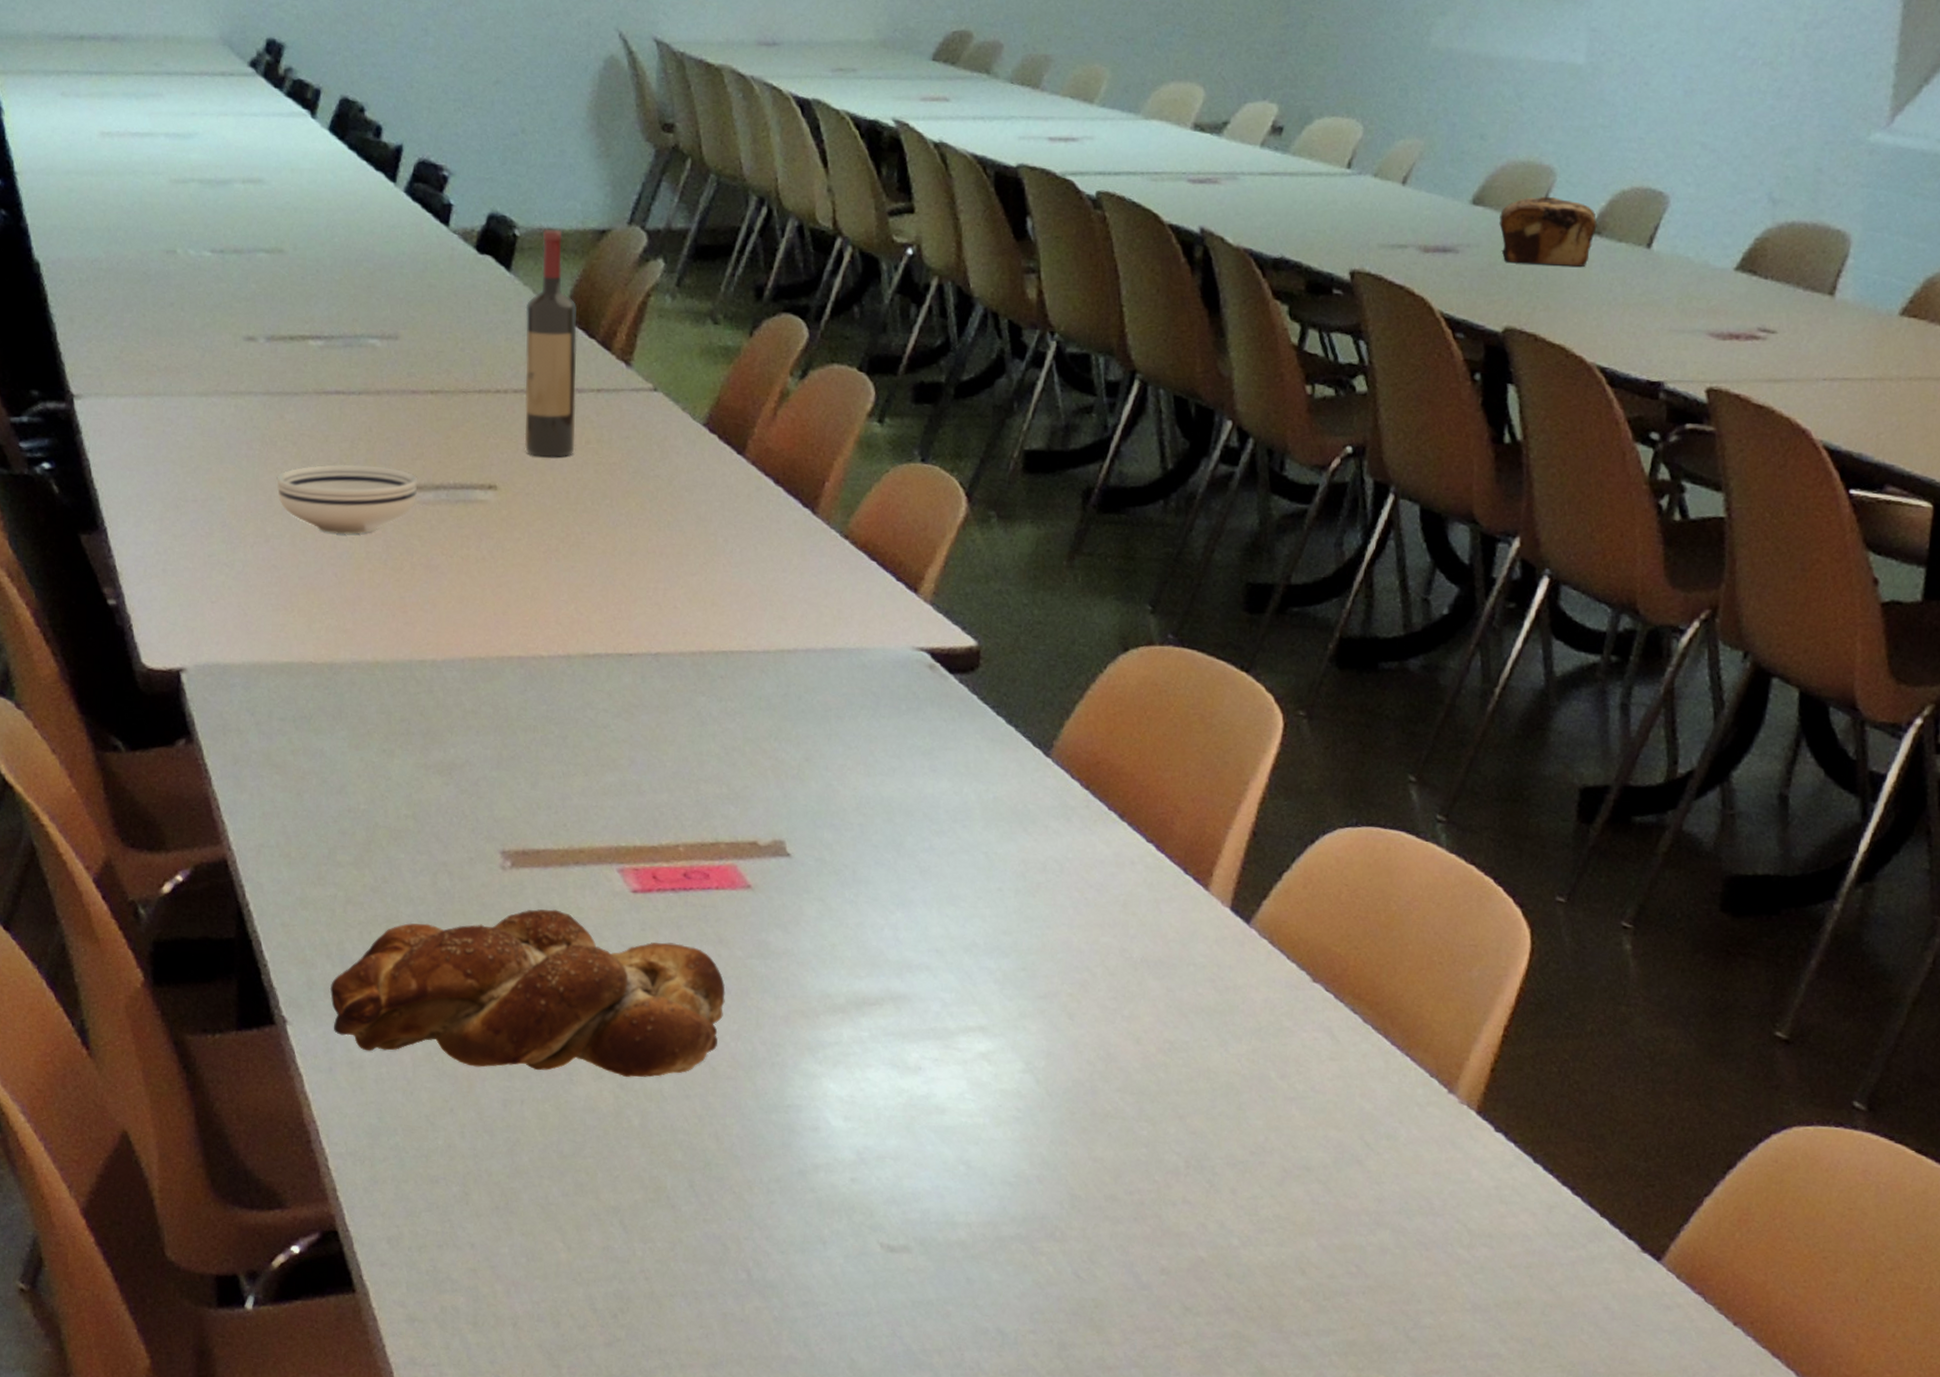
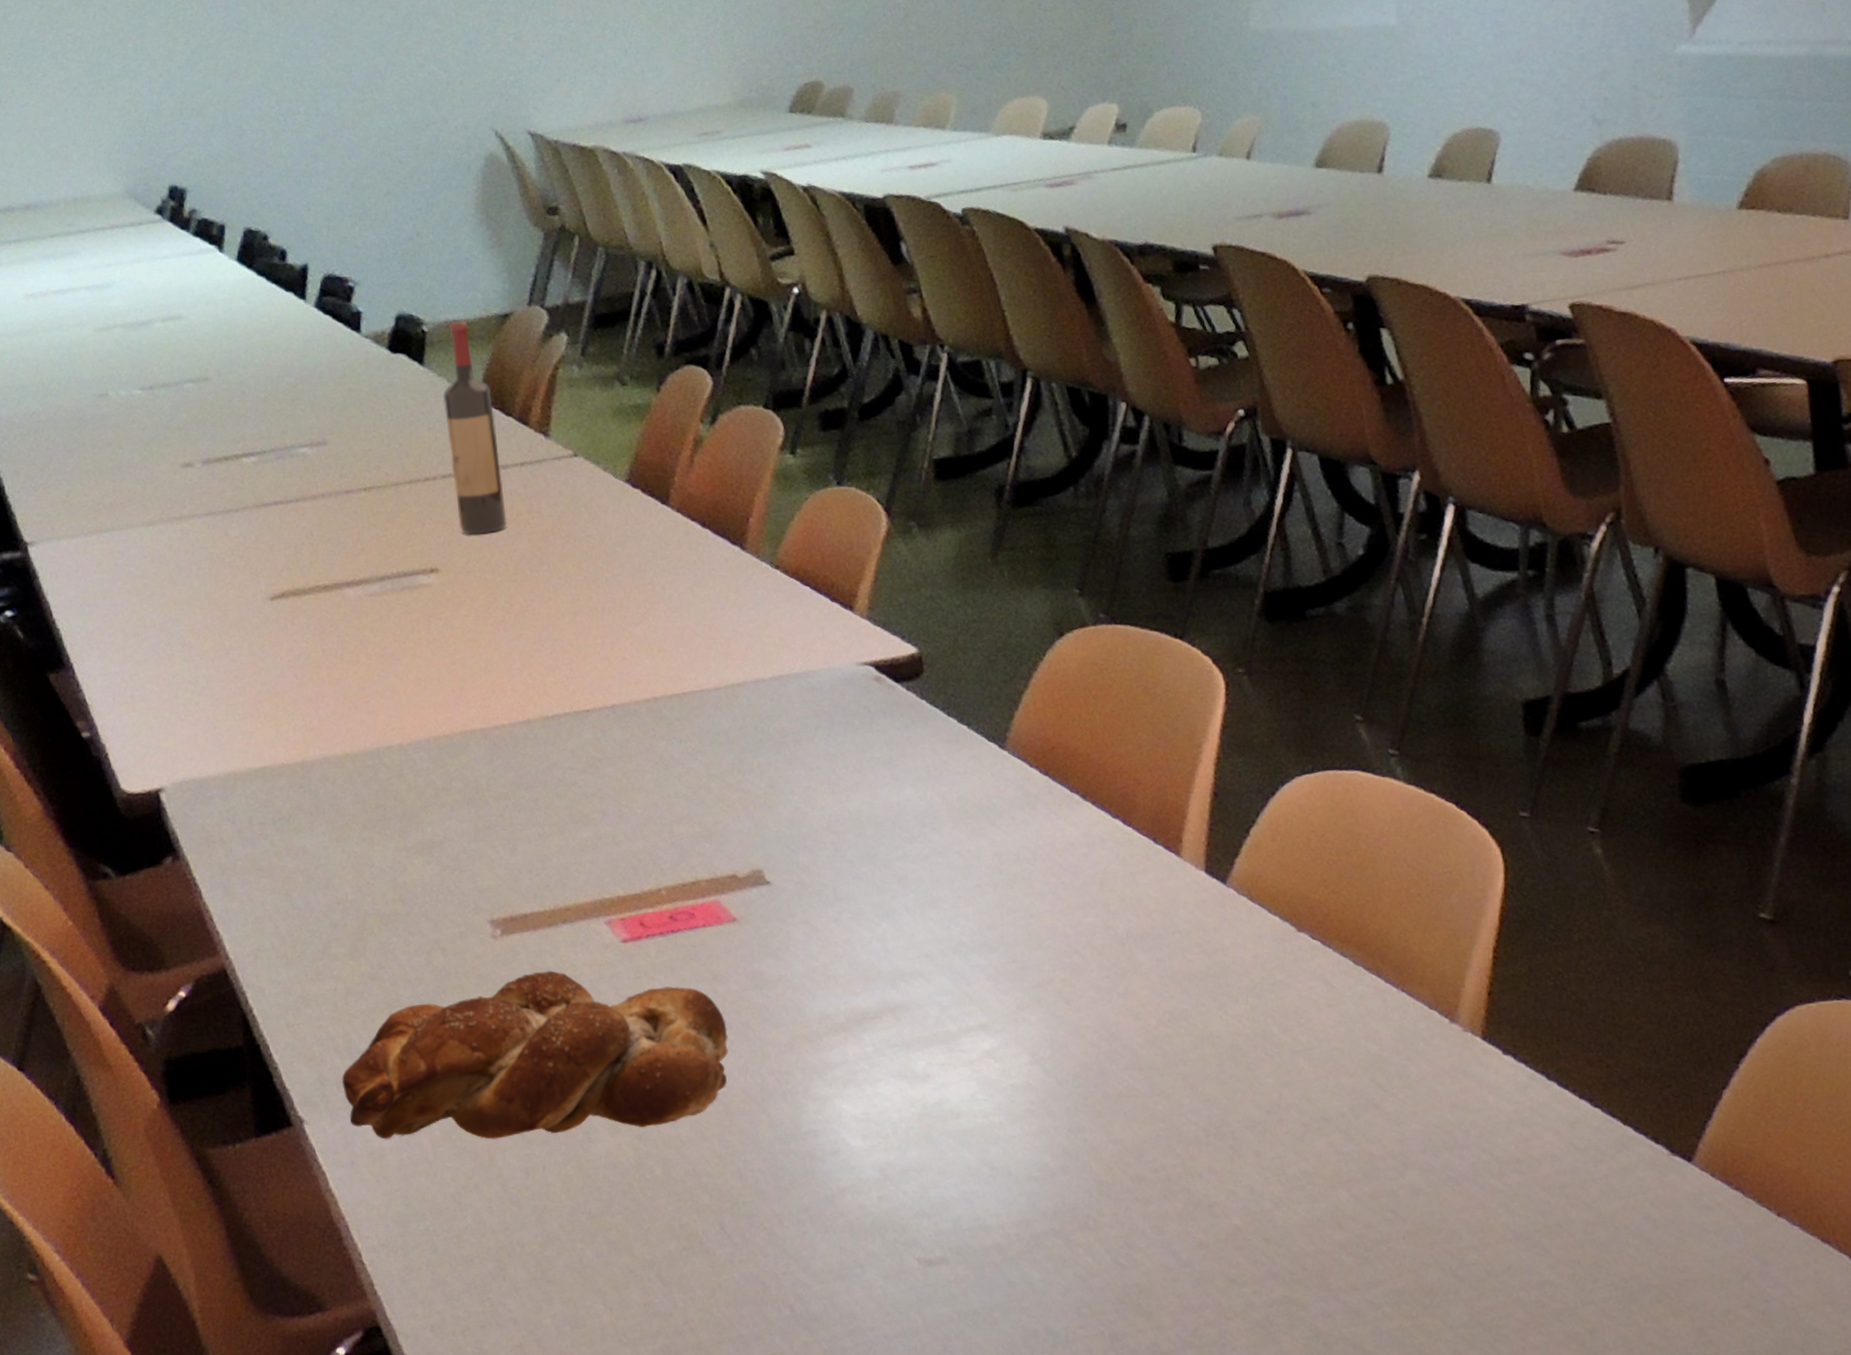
bowl: present [276,464,418,535] -> none [228,566,364,638]
bread loaf: present [1499,196,1597,267] -> none [1343,149,1437,216]

